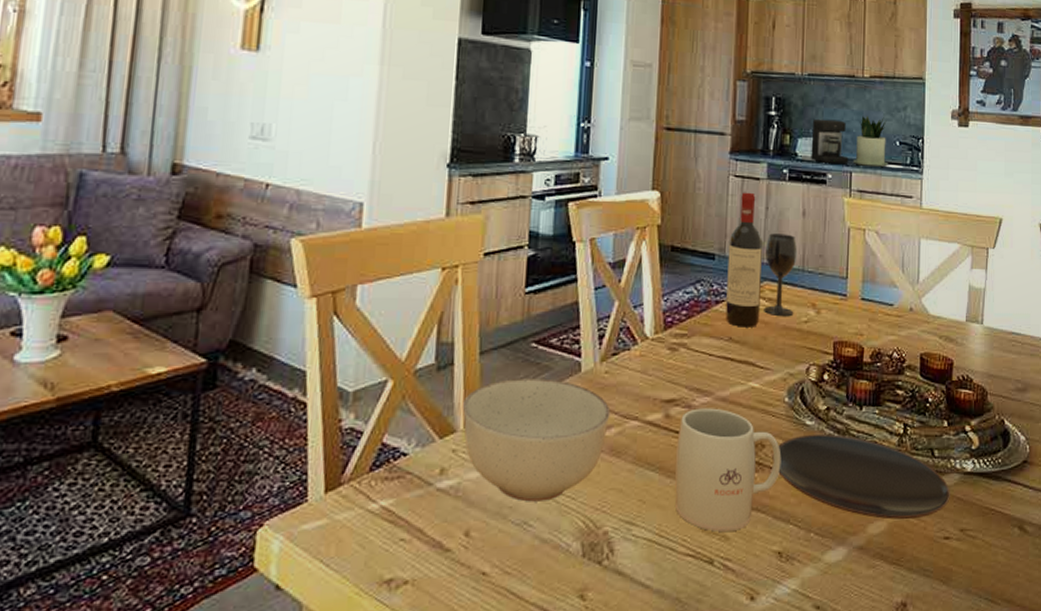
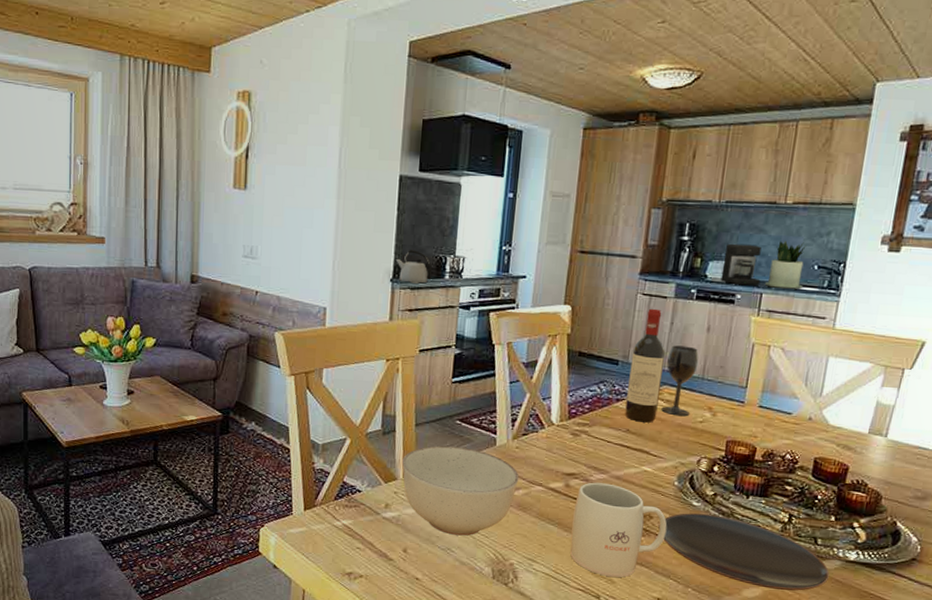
kettle: none [453,126,499,170] -> present [395,249,432,285]

